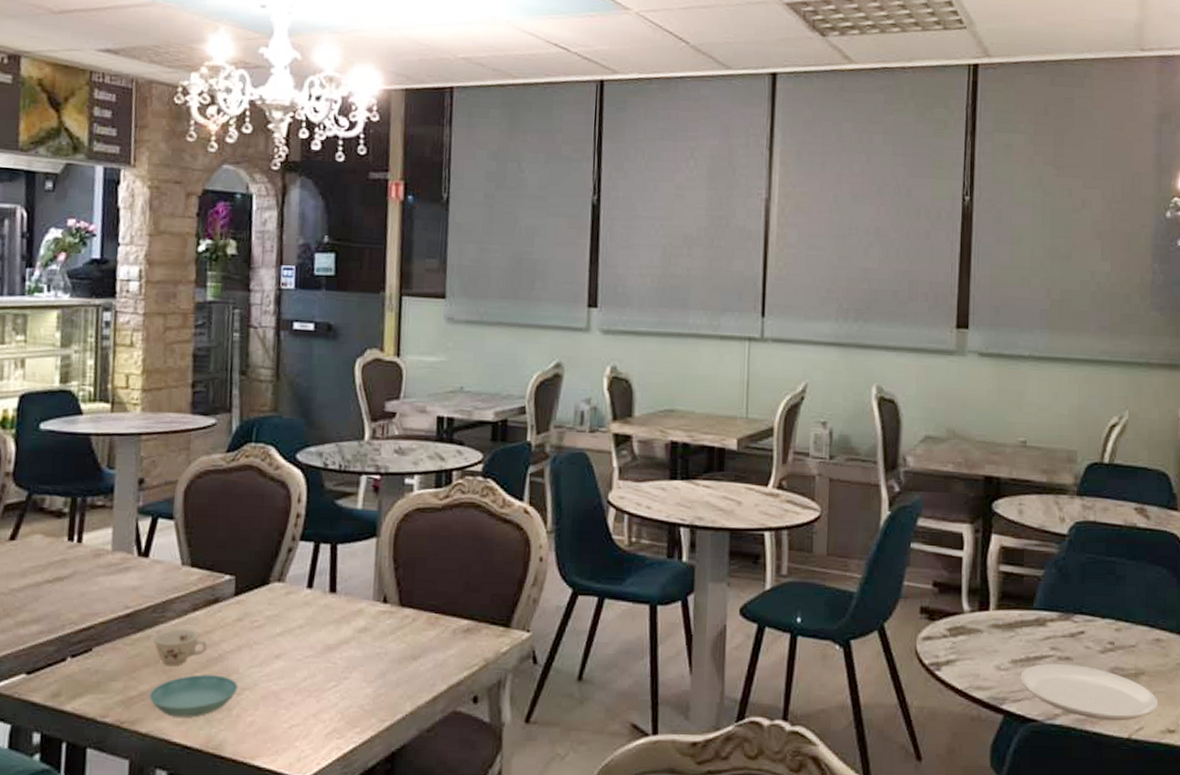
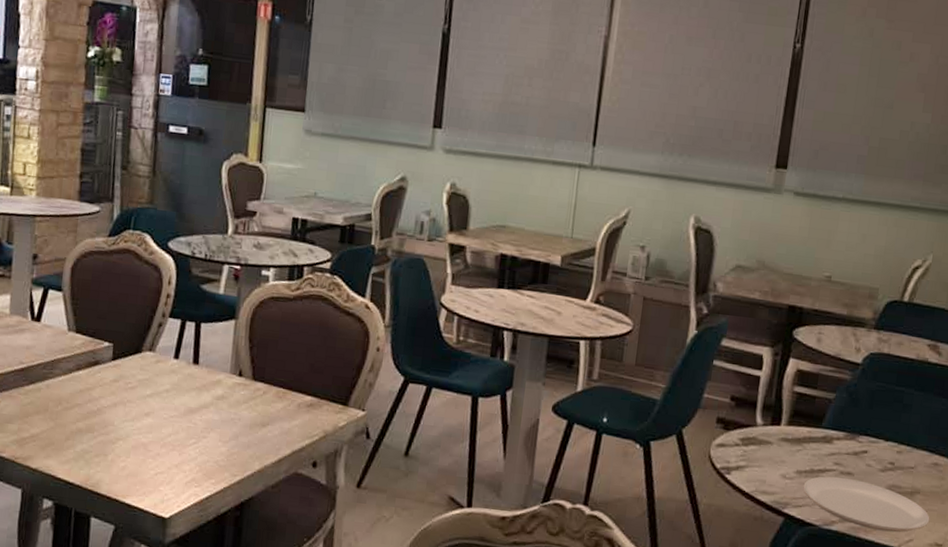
saucer: present [148,674,238,718] -> none [38,423,113,459]
teacup: present [152,628,207,665] -> none [42,384,88,415]

